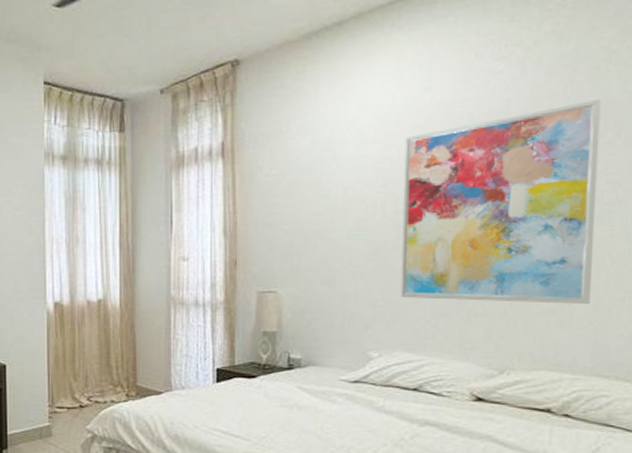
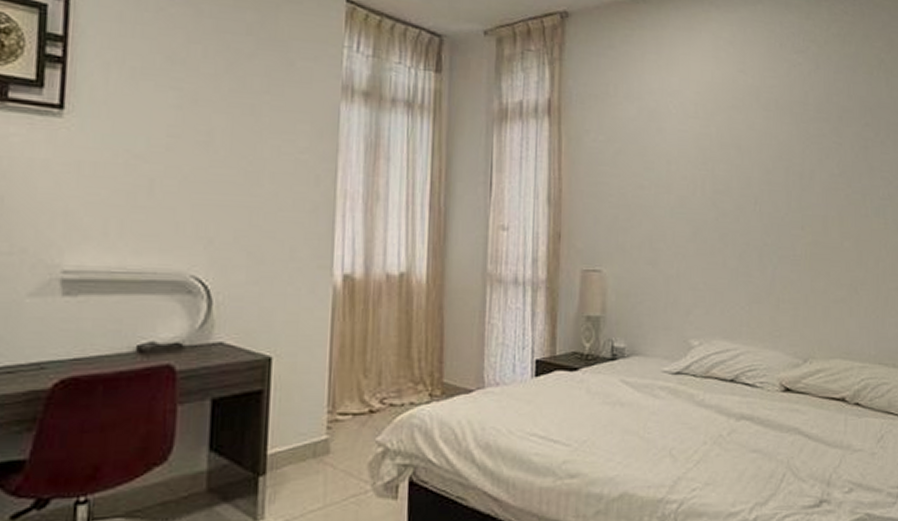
wall art: present [400,99,601,305] -> none [719,101,875,294]

